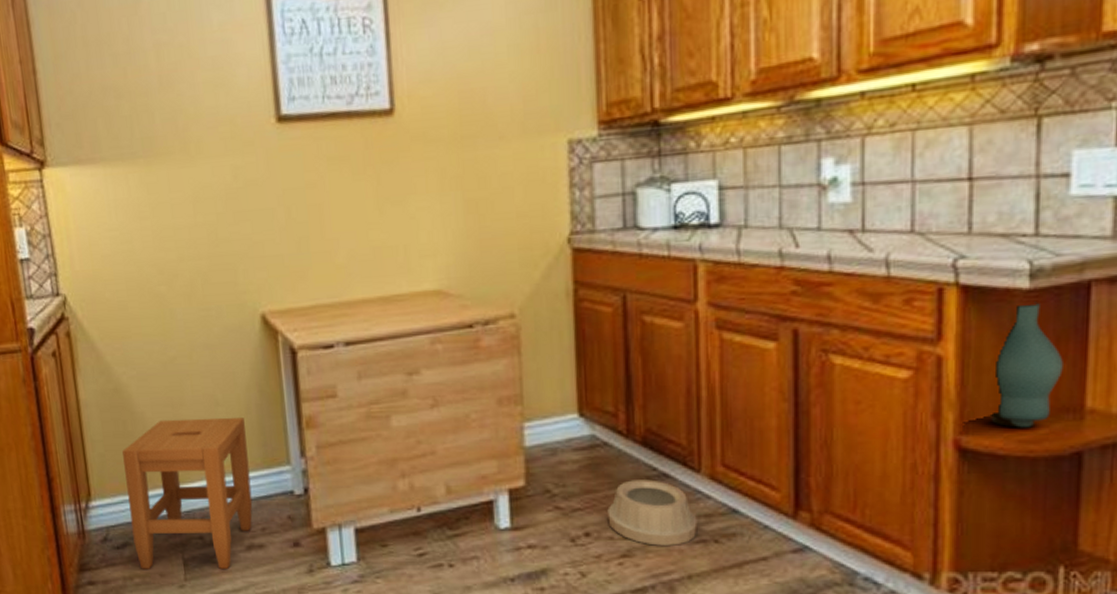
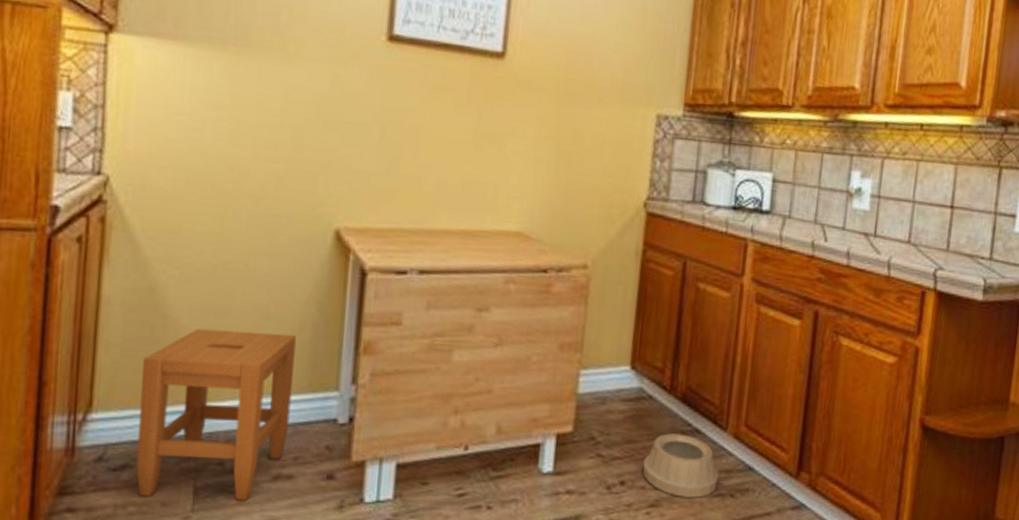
vase: present [987,302,1063,428] -> none [945,312,999,414]

